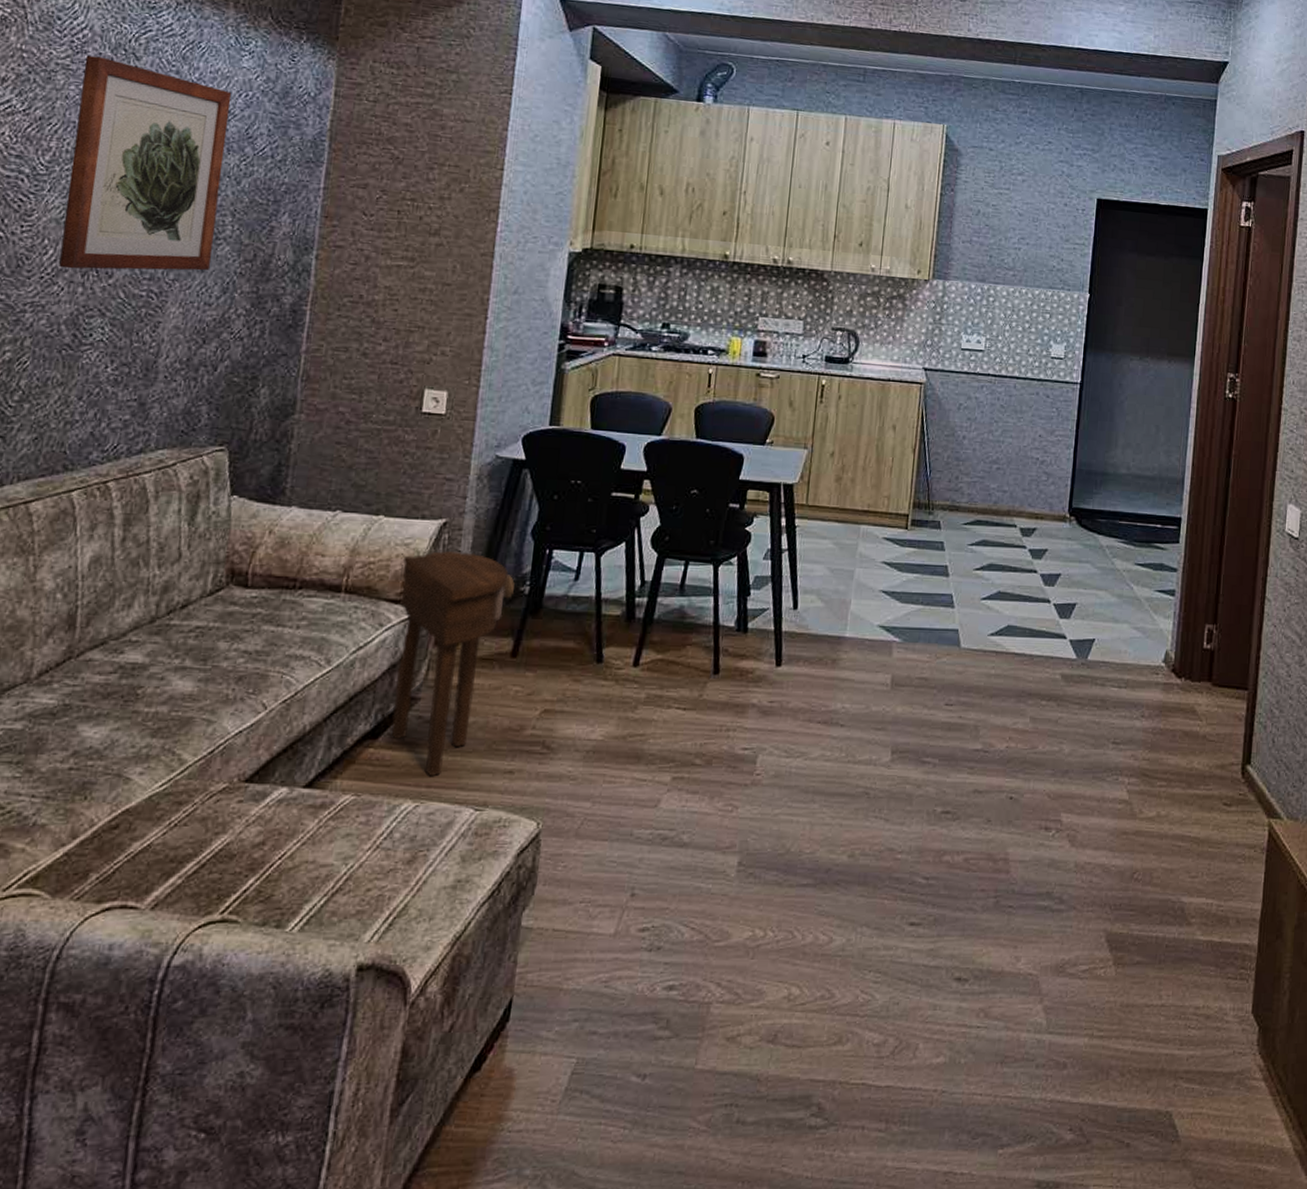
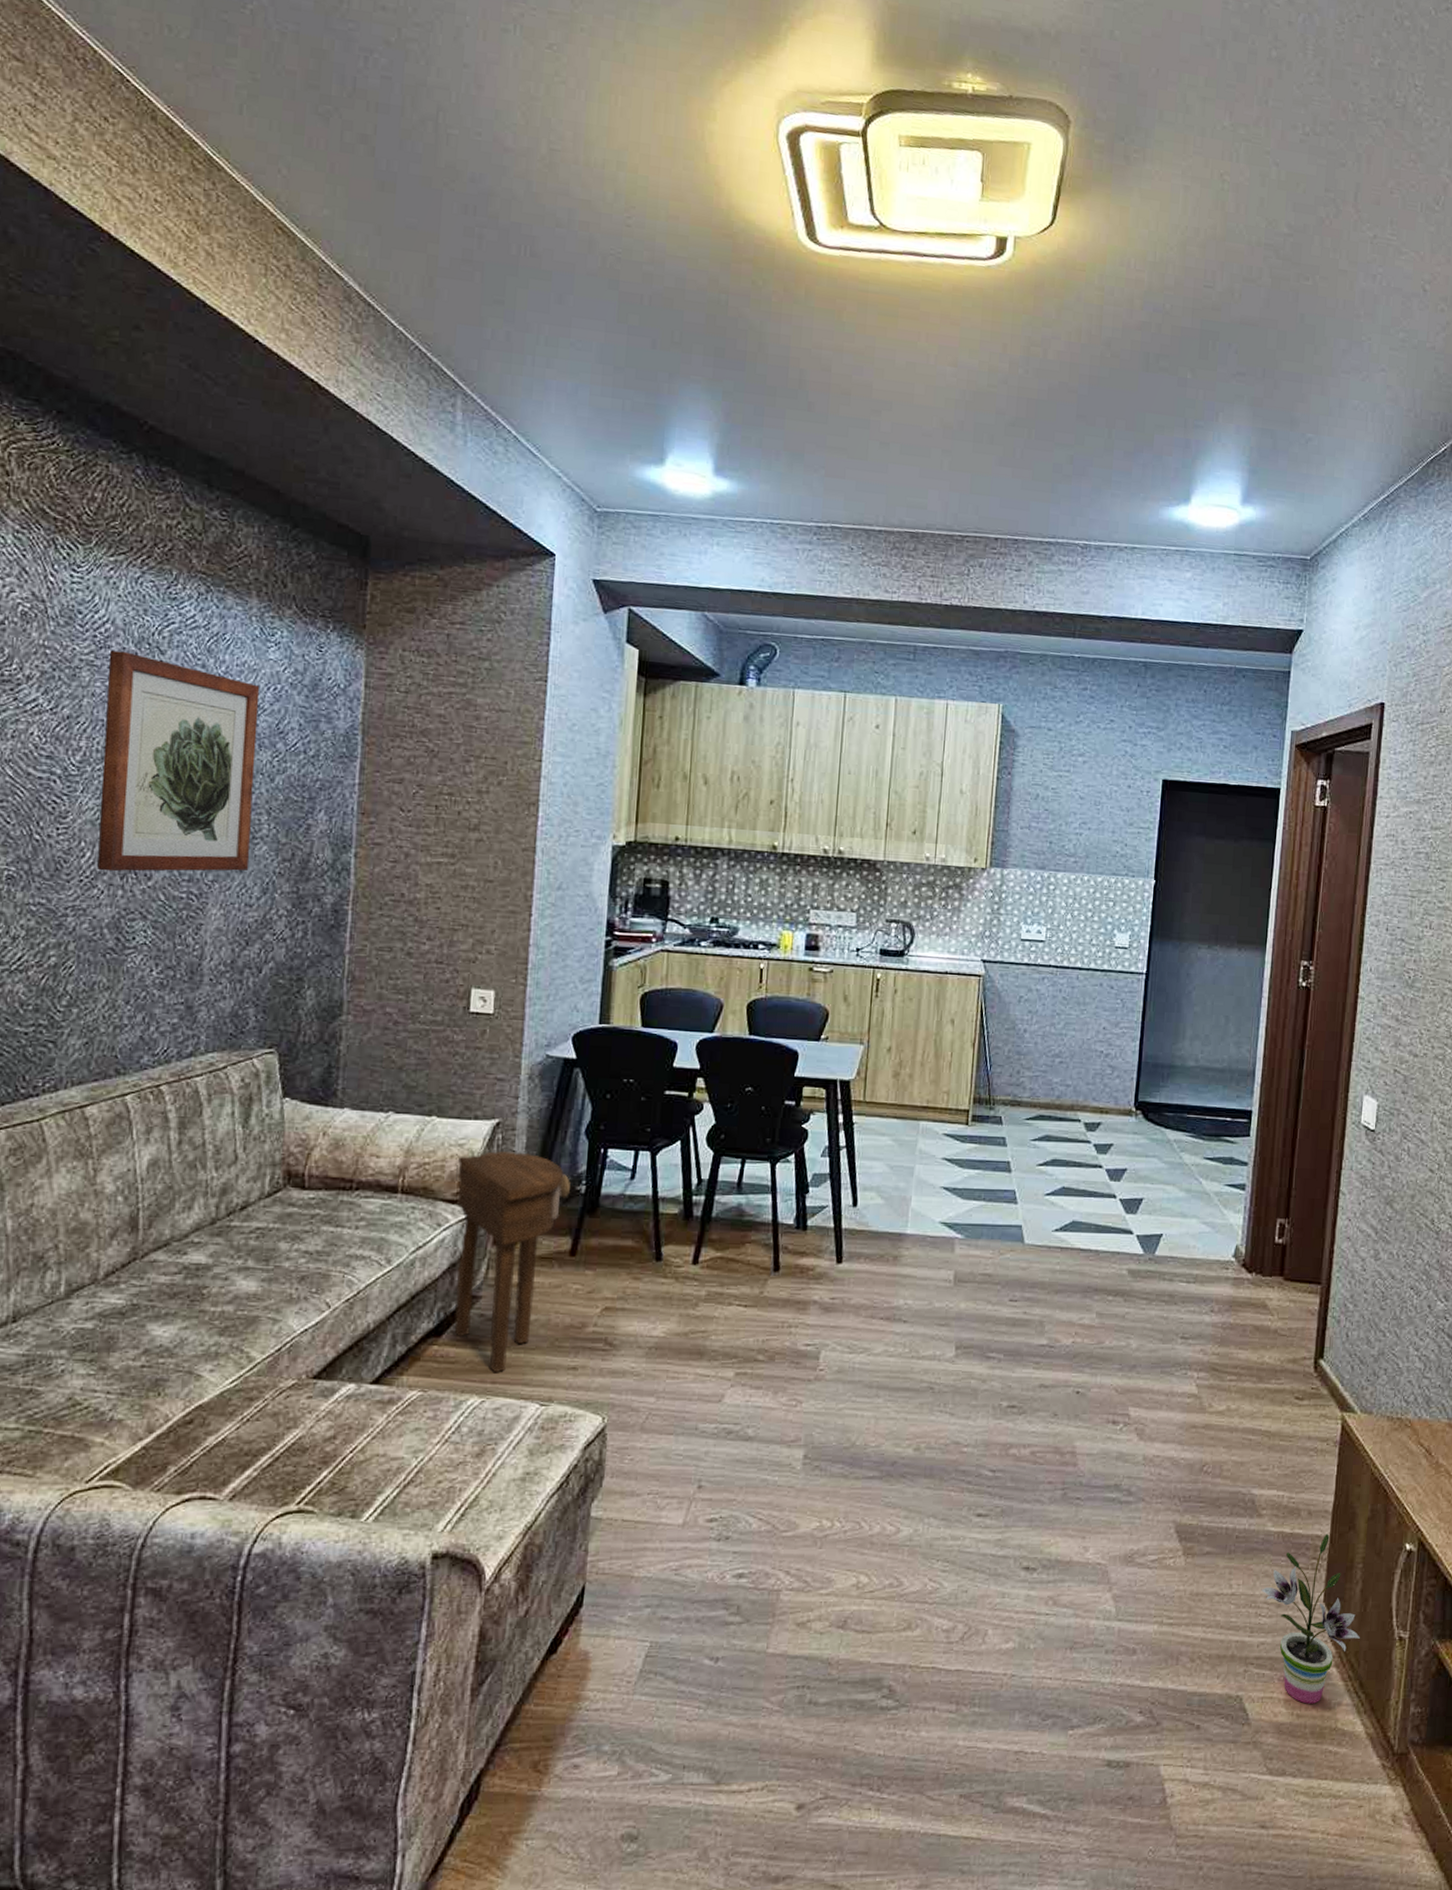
potted plant: none [1191,943,1288,1120] -> present [1262,1534,1360,1704]

